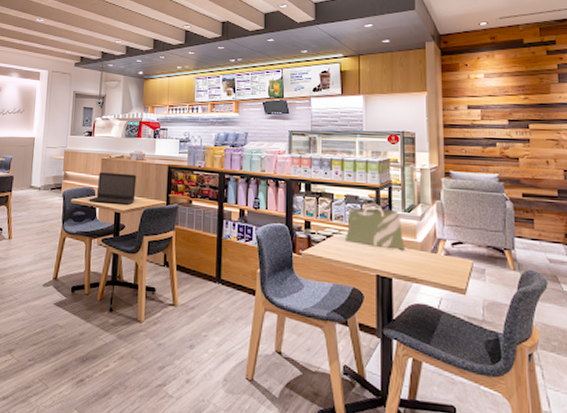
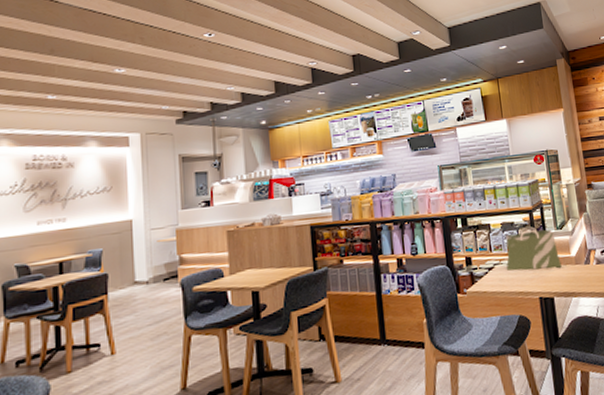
laptop: present [88,172,137,206] -> none [216,242,275,286]

